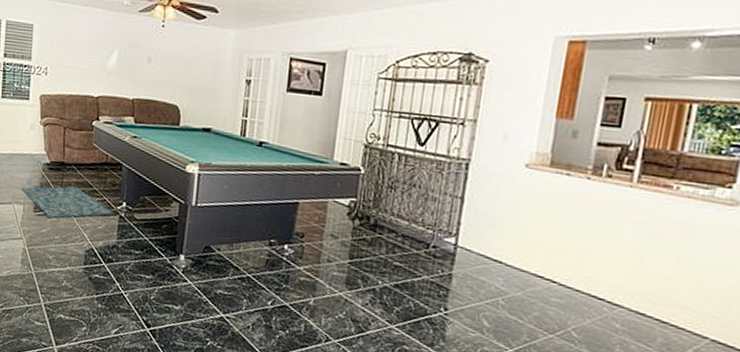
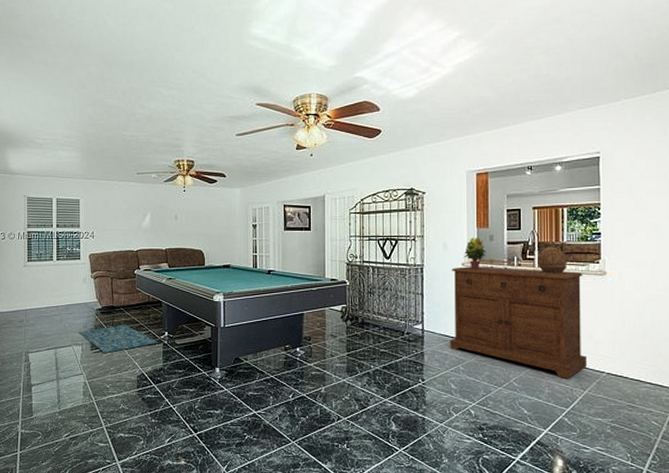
sideboard: none [490,168,704,339] -> present [450,267,586,378]
potted plant: none [530,130,565,176] -> present [464,237,487,270]
vessel: none [637,156,684,196] -> present [538,247,567,274]

